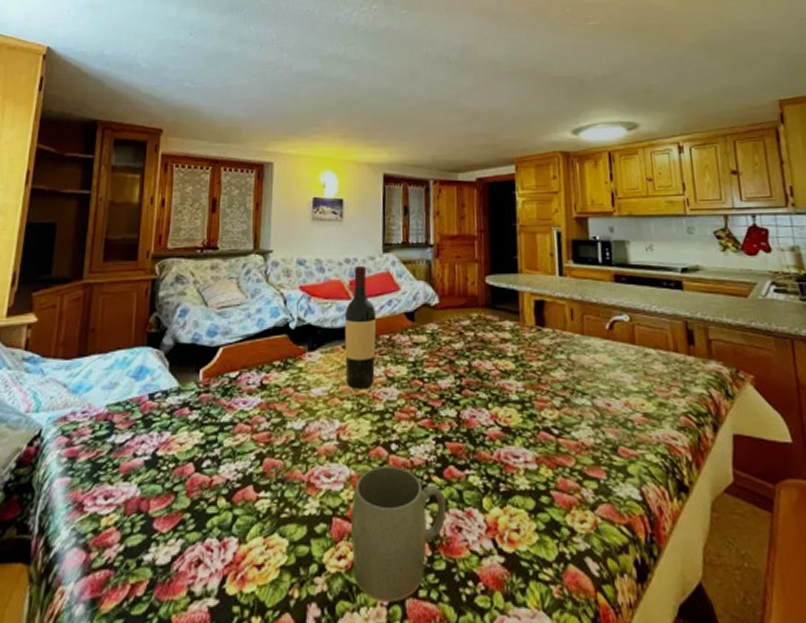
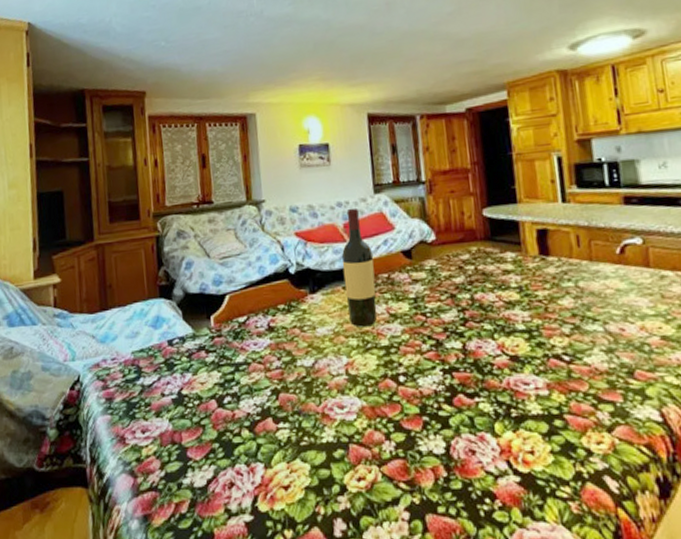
mug: present [350,465,446,601] -> none [366,395,459,517]

